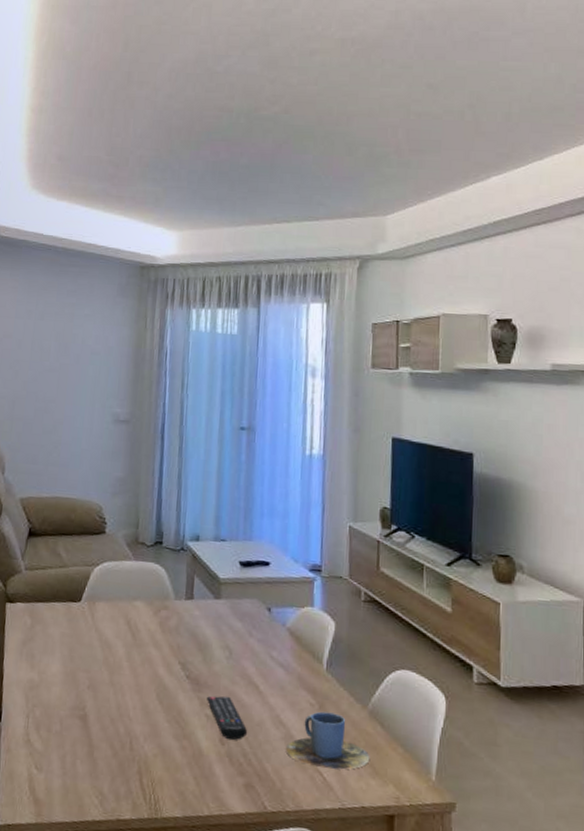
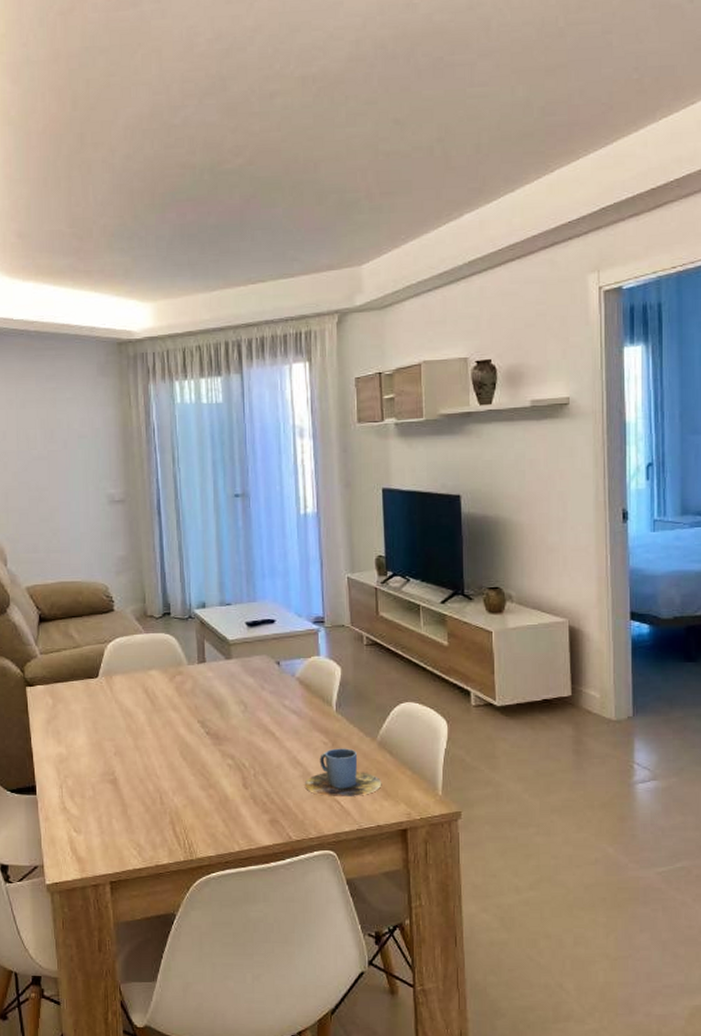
remote control: present [207,696,247,740] -> none [228,745,267,784]

